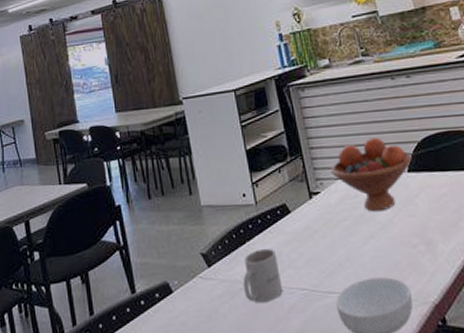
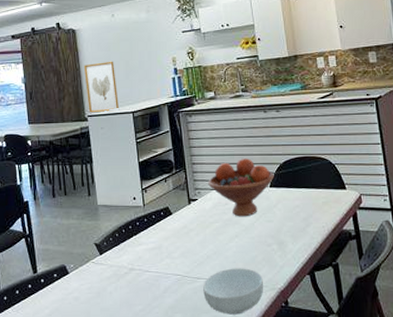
wall art: none [174,31,219,95] -> present [83,61,120,113]
mug: present [243,248,283,302] -> none [128,241,161,284]

